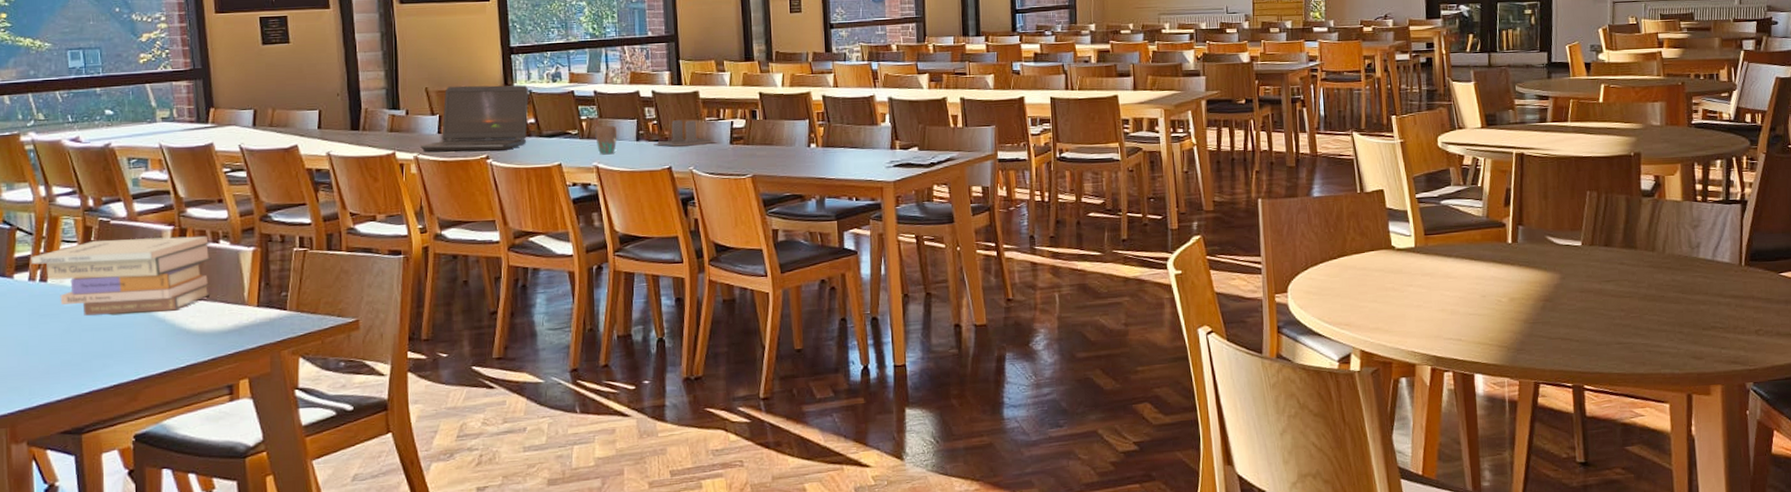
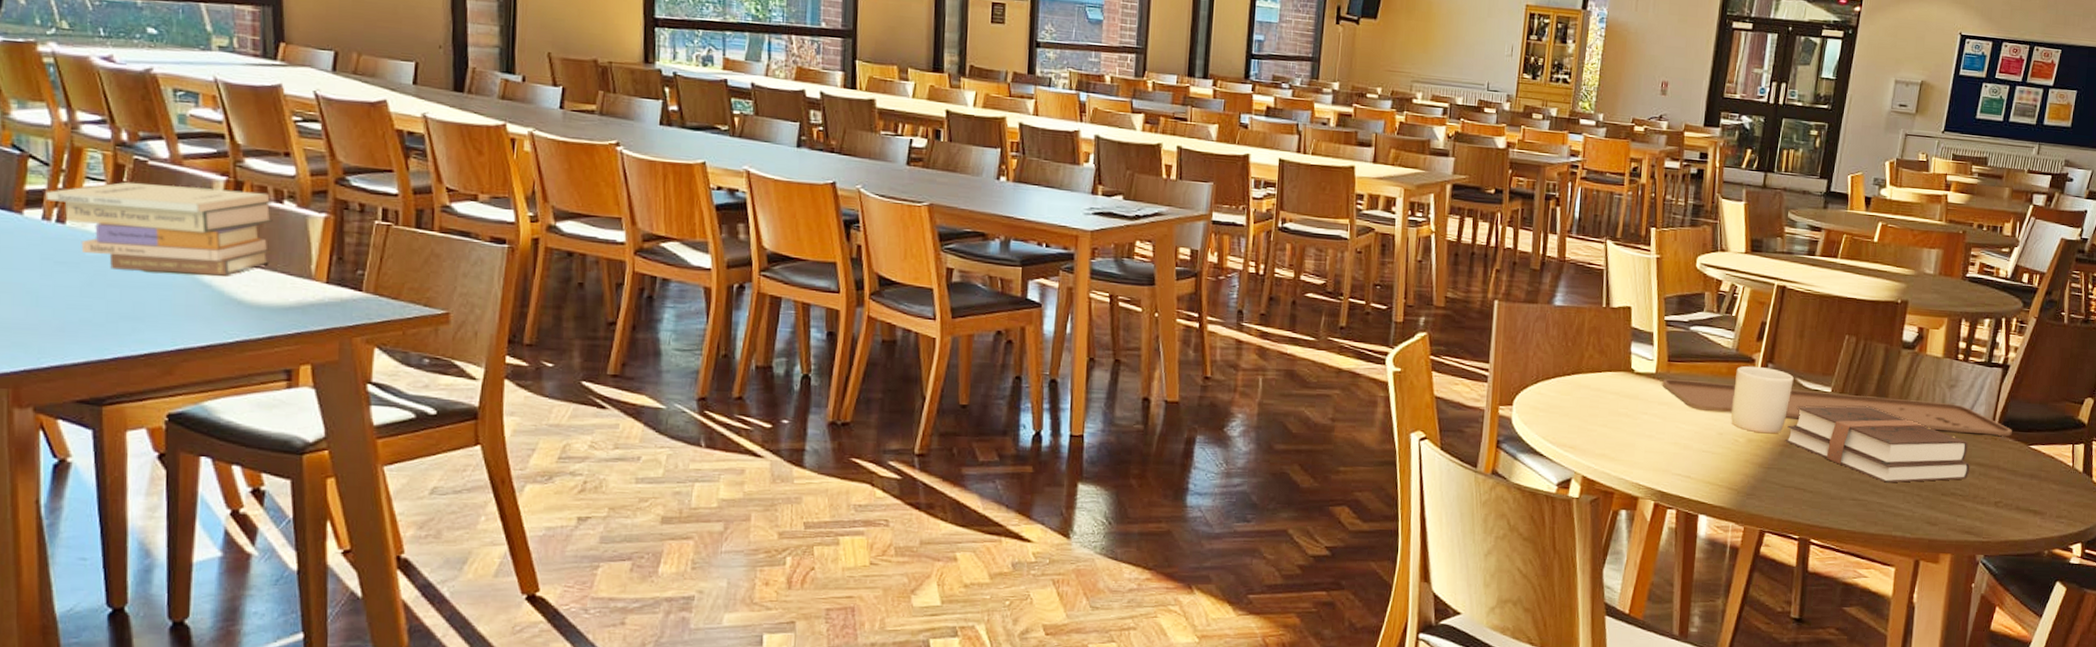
laptop computer: present [421,85,529,152] -> none [537,54,674,139]
mug: present [595,125,618,155] -> none [748,124,776,159]
napkin holder: present [653,120,715,147] -> none [817,129,889,162]
tray: none [1422,243,1761,277] -> present [1662,379,2012,436]
mug: none [1489,229,1545,292] -> present [1731,365,1794,434]
hardback book: none [1545,254,1726,324] -> present [1785,405,1970,483]

